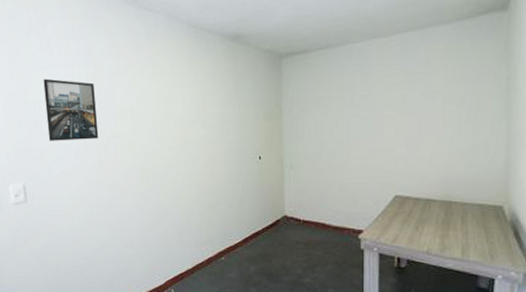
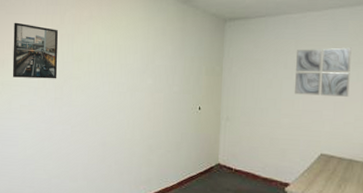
wall art: none [362,75,424,133] -> present [295,47,352,97]

